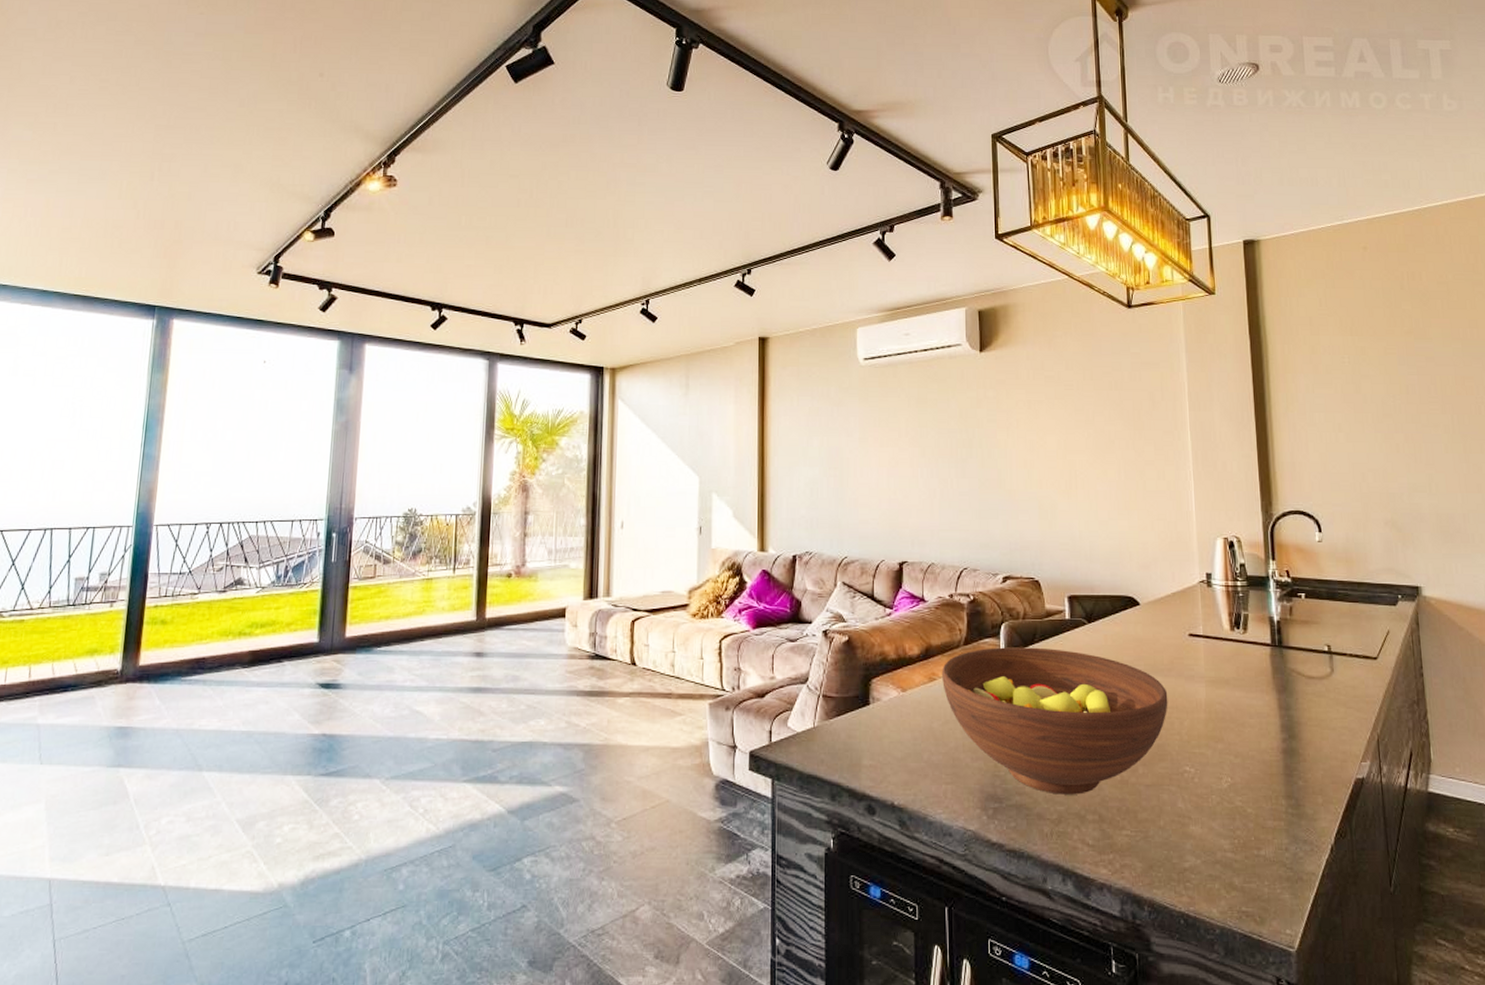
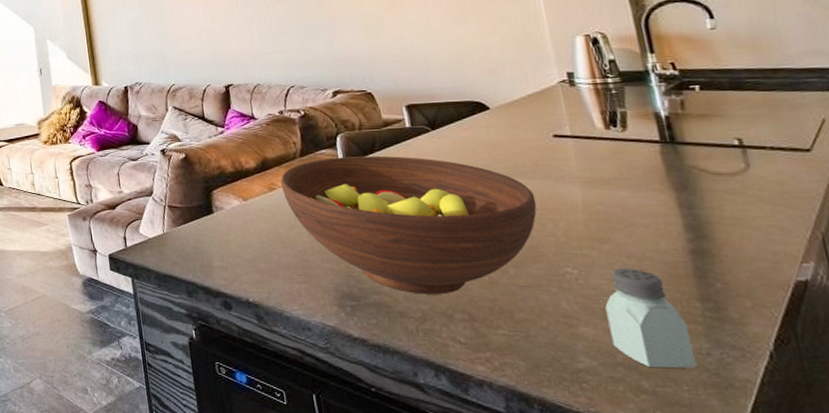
saltshaker: none [1212,767,1277,865] -> present [605,268,697,369]

